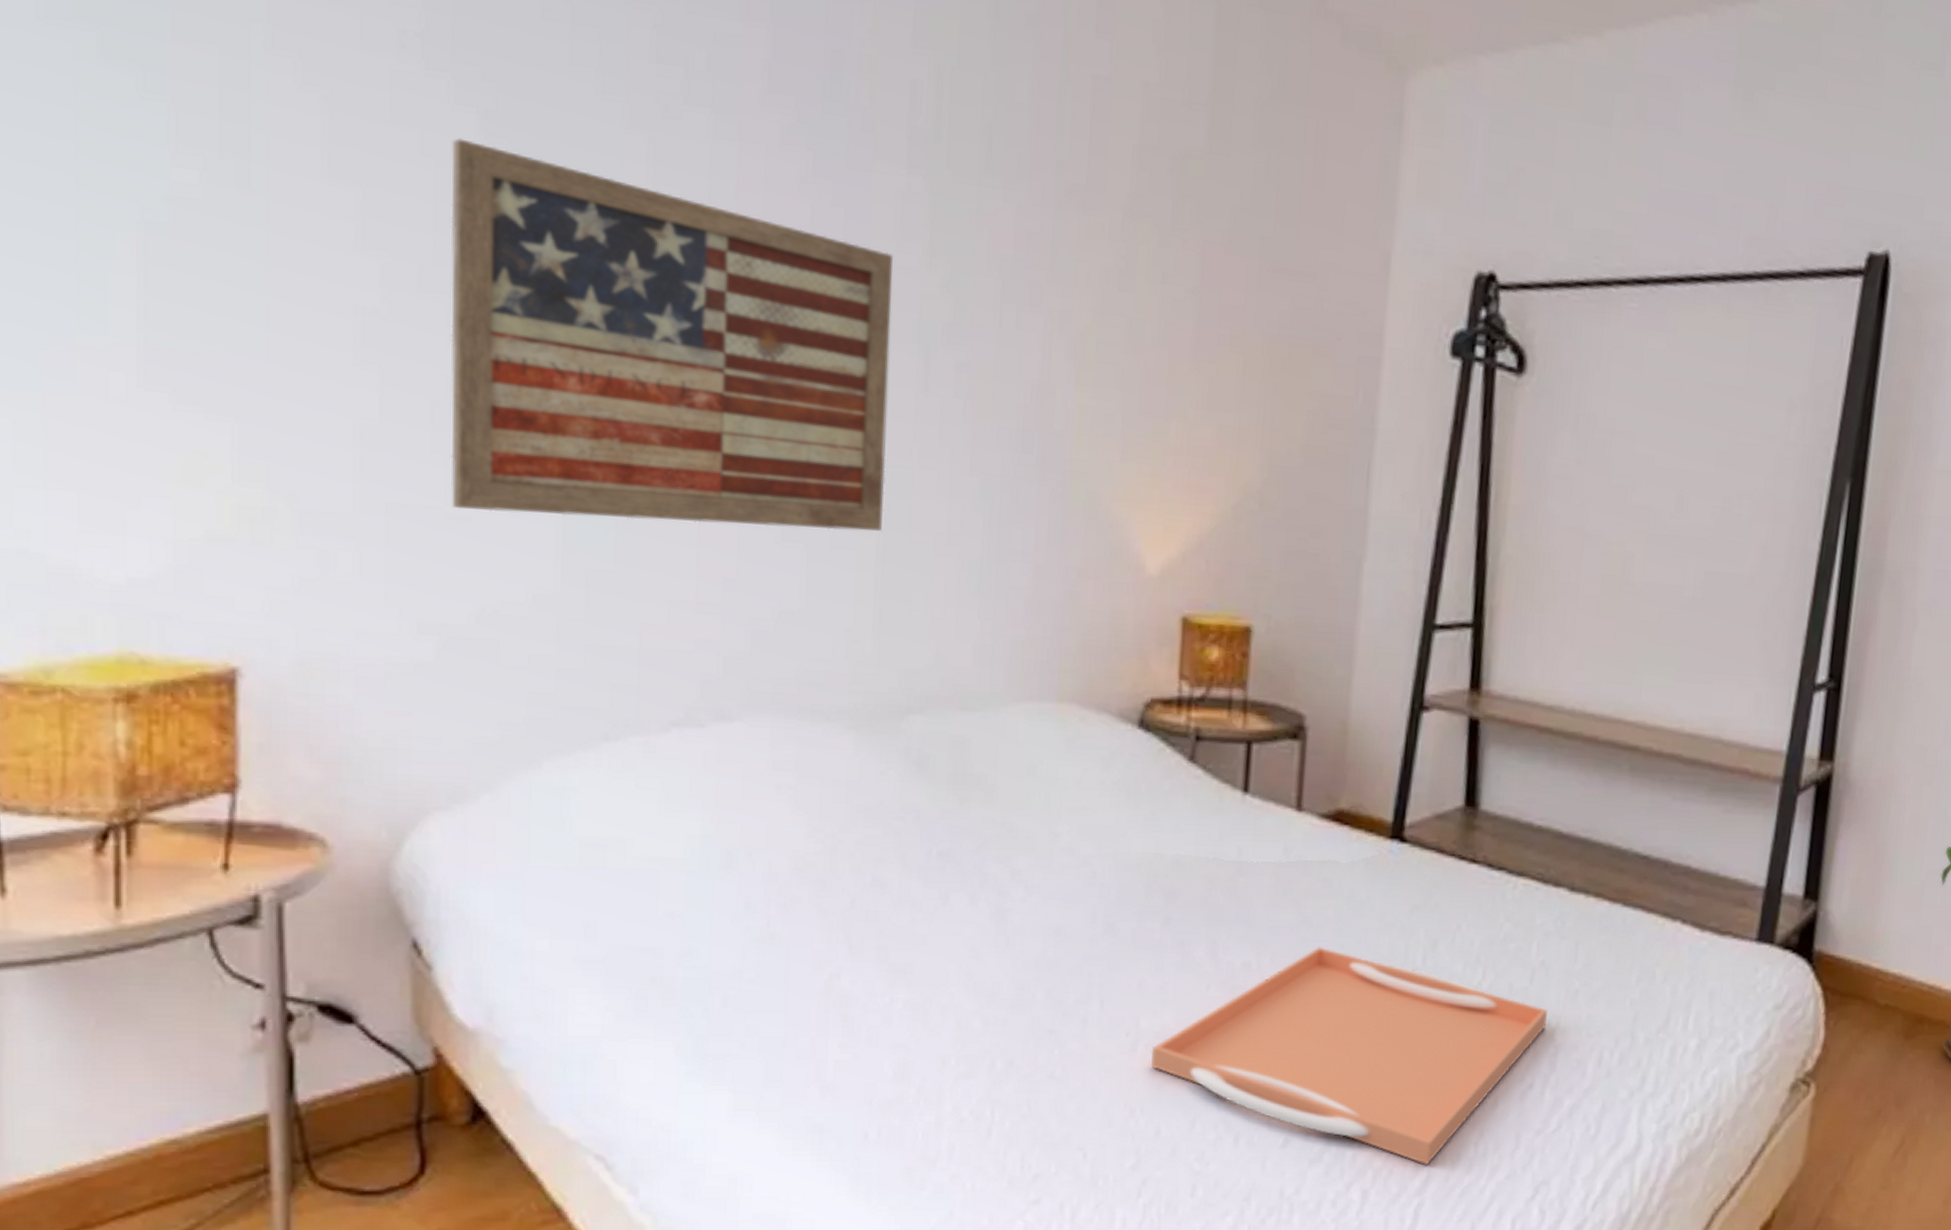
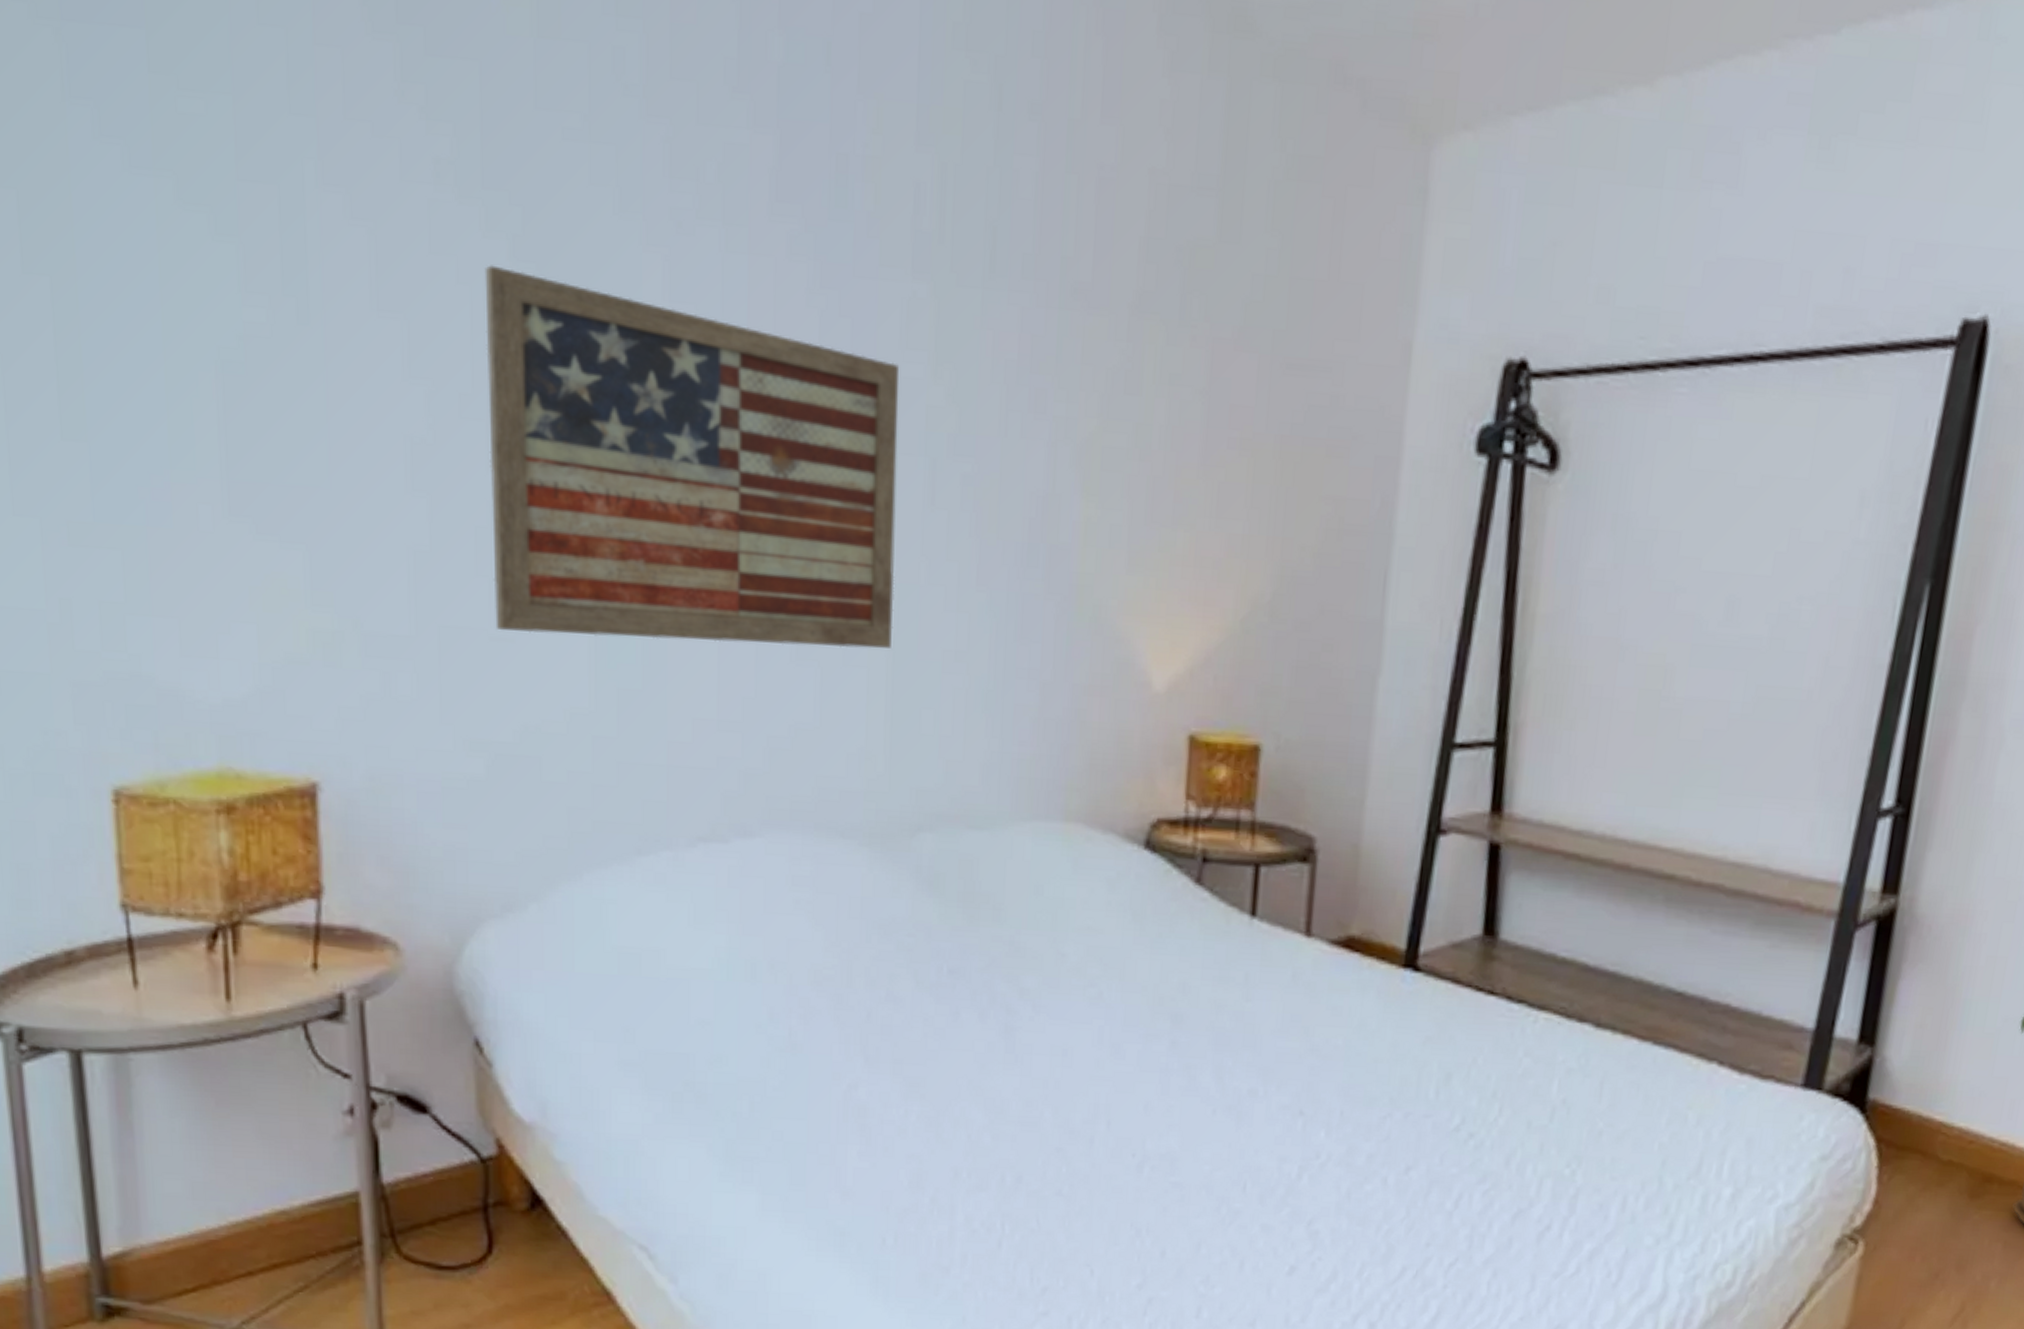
serving tray: present [1151,947,1547,1165] -> none [1157,1076,1568,1301]

